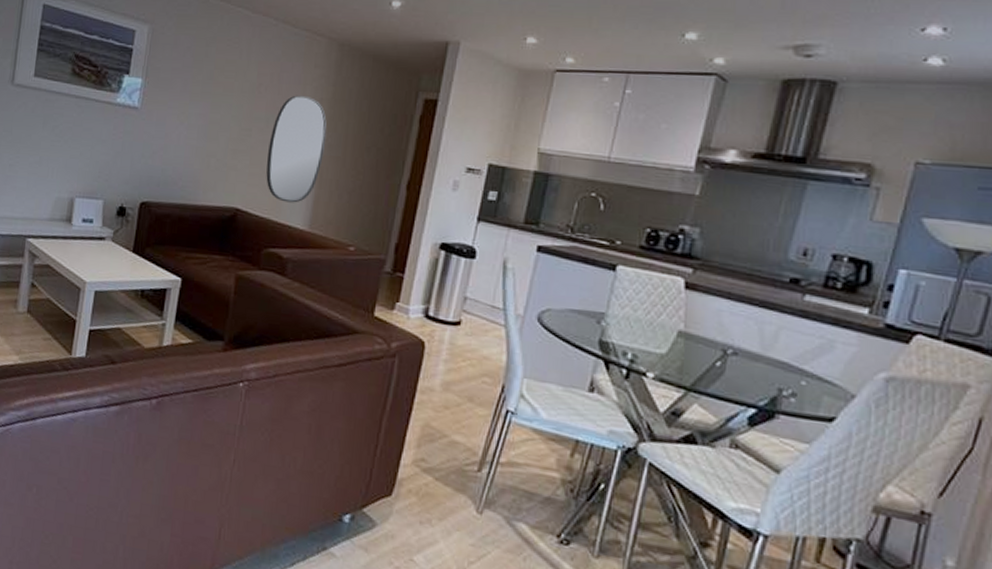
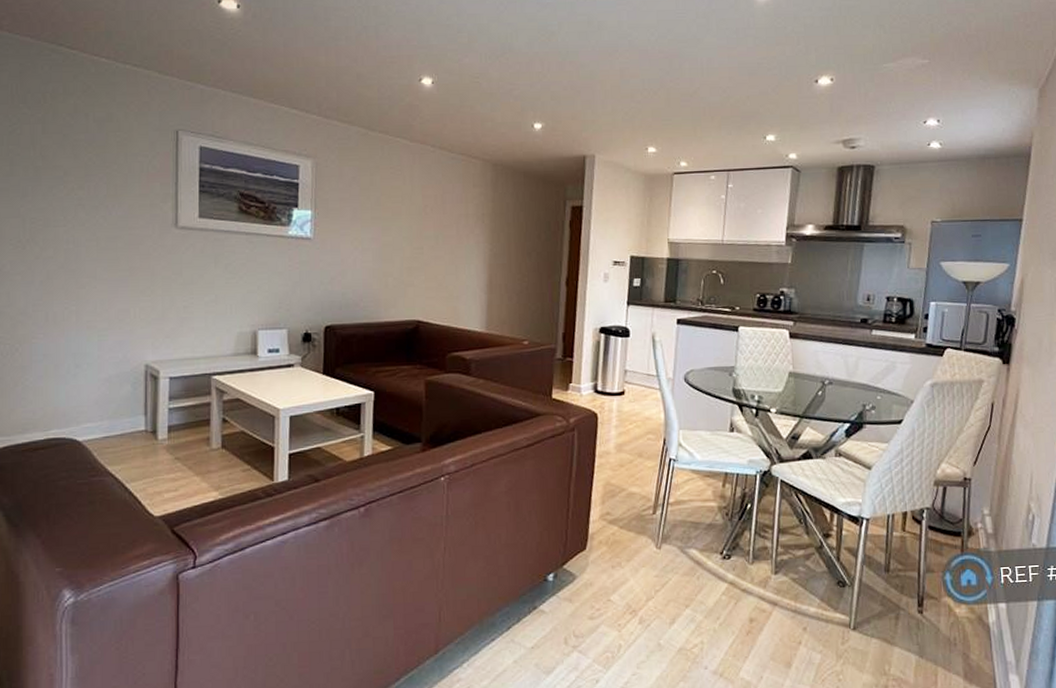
home mirror: present [266,95,327,203] -> none [441,212,492,310]

